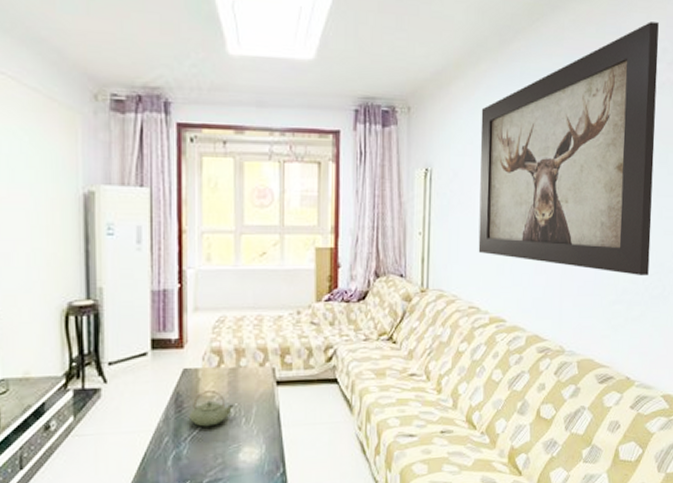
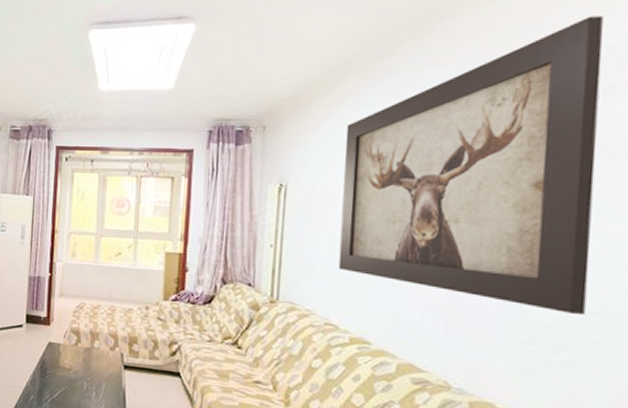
teapot: present [188,391,234,427] -> none [50,363,87,394]

